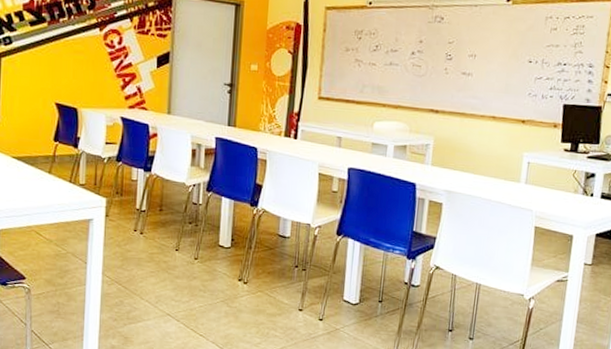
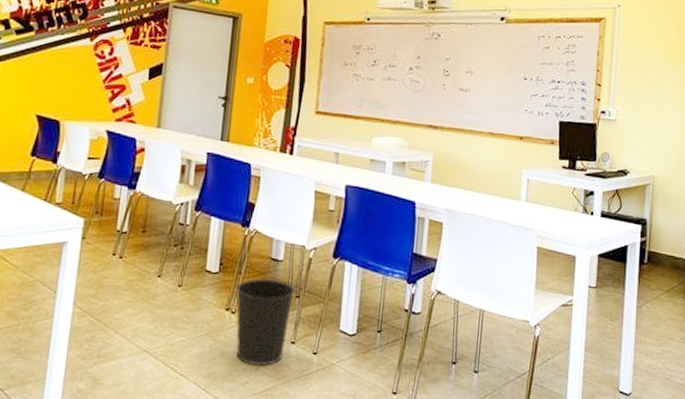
wastebasket: none [247,253,301,330] -> present [236,278,295,367]

